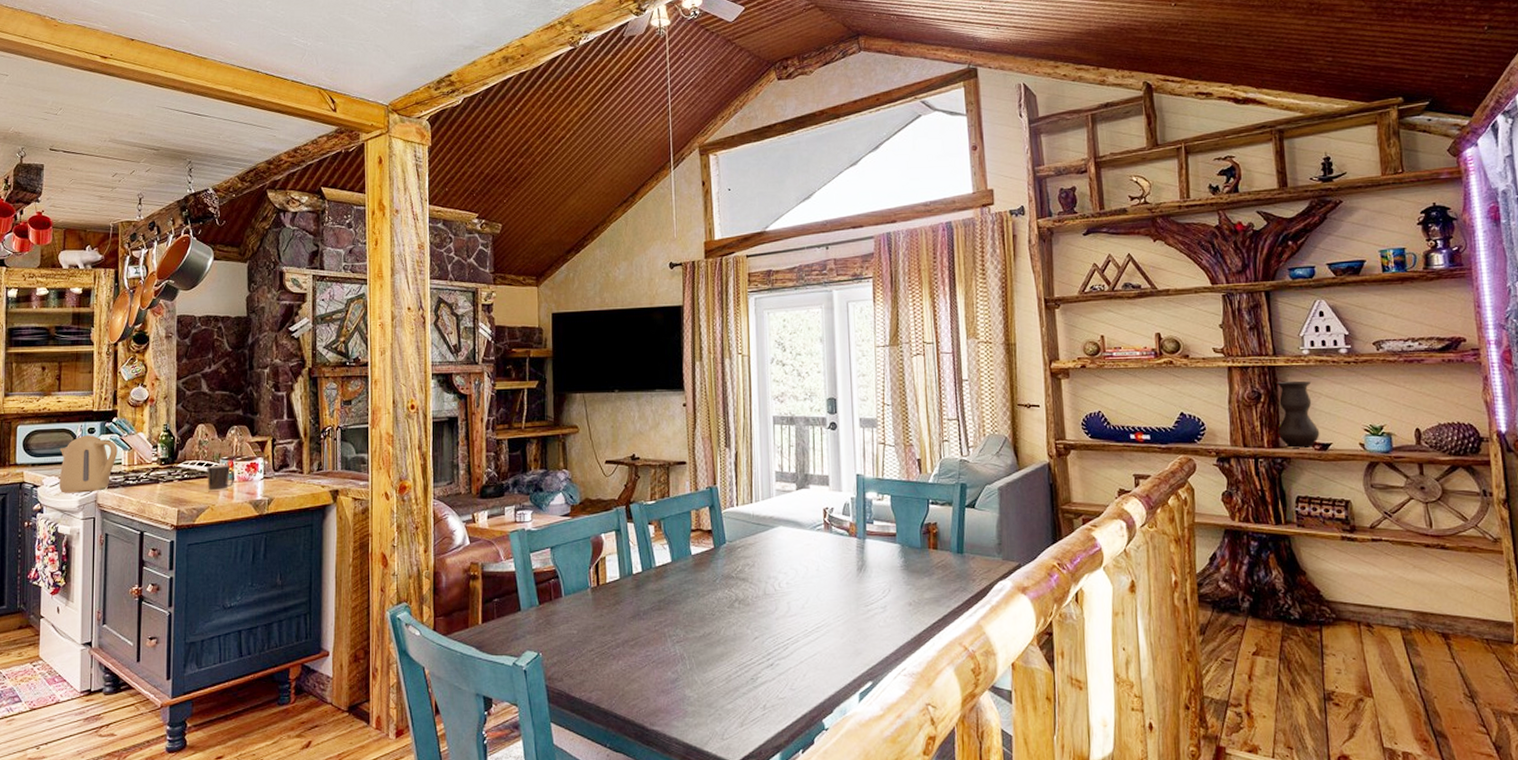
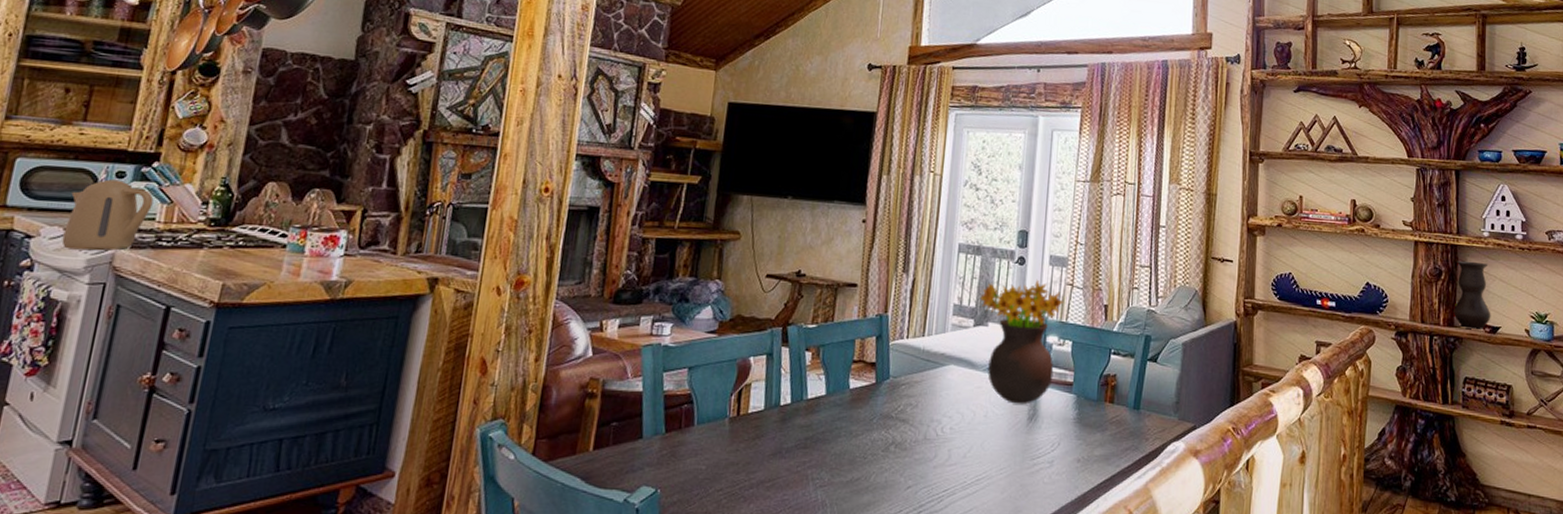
mug: present [206,464,235,492] -> none [267,233,307,267]
flower arrangement: none [799,441,879,557] -> present [980,279,1064,404]

